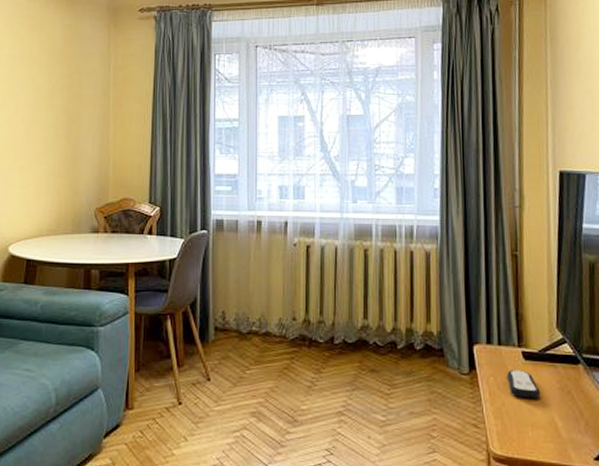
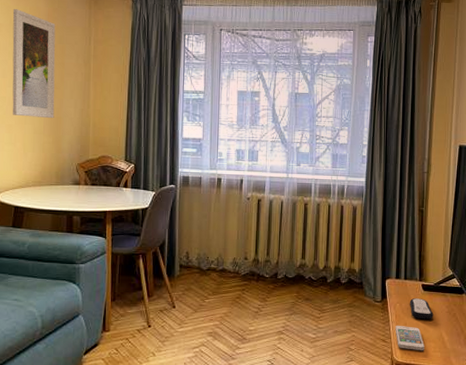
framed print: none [25,38,72,158] -> present [12,9,56,119]
smartphone: none [489,405,531,441] -> present [395,325,424,351]

